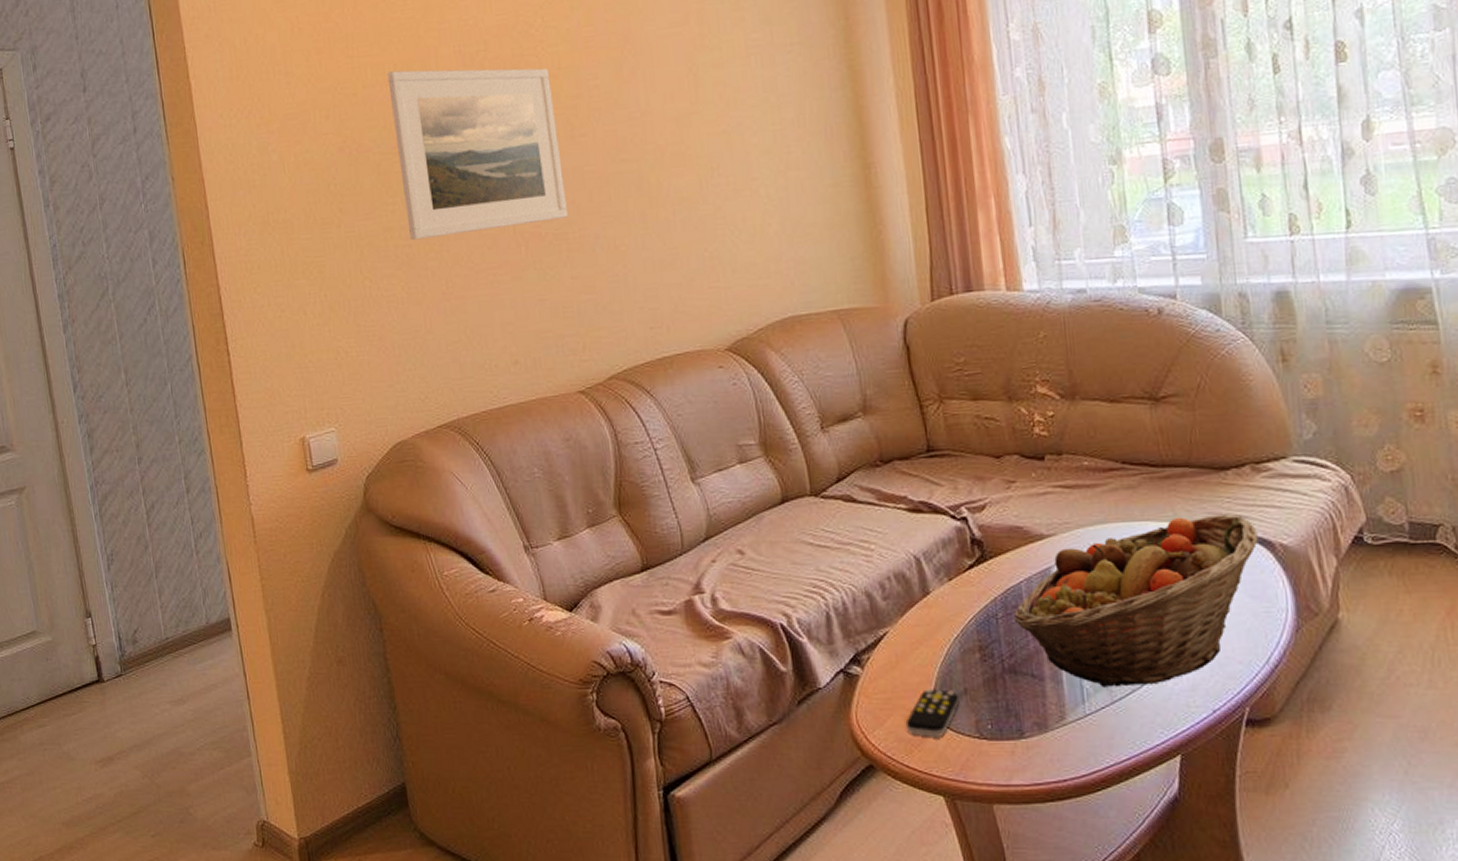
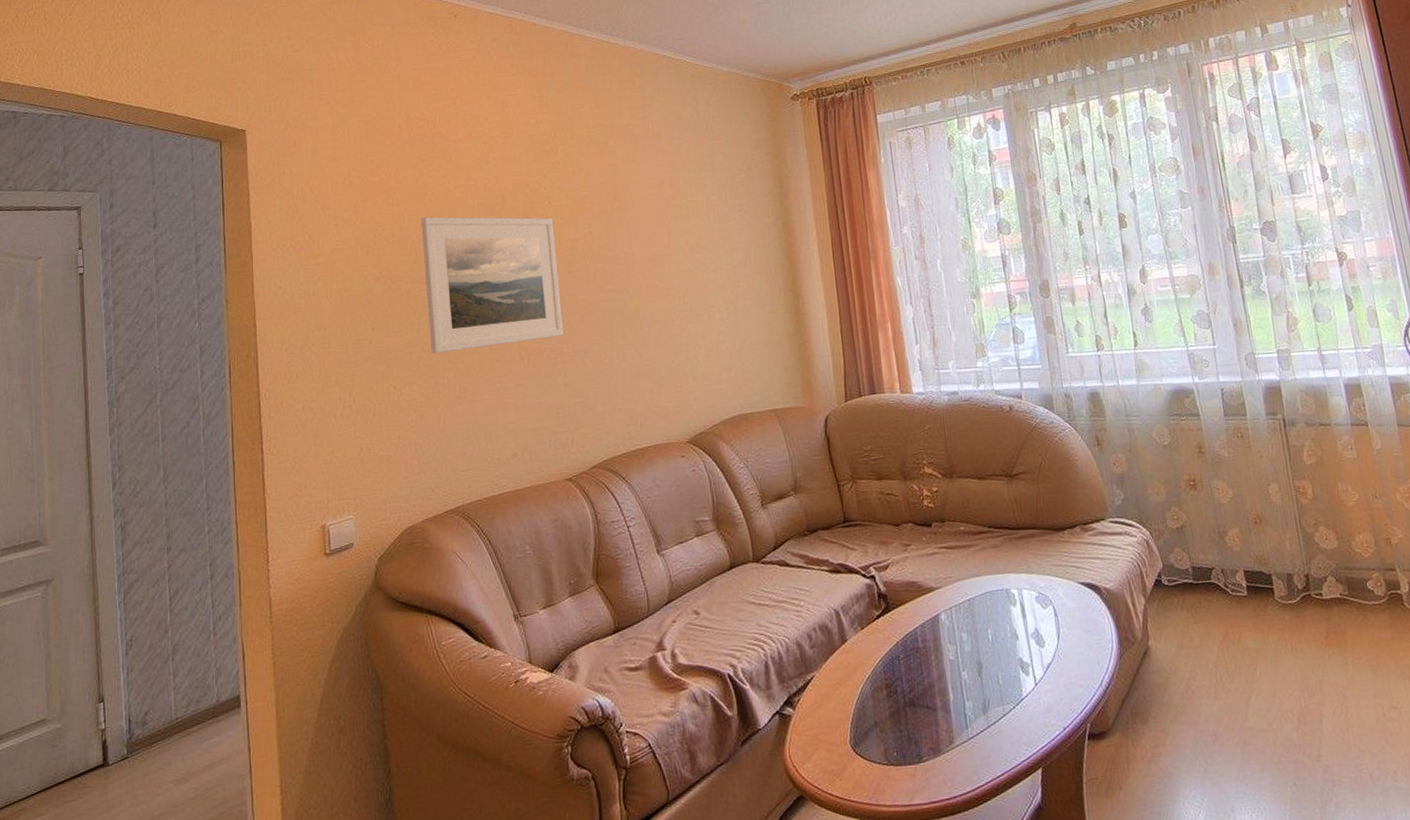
remote control: present [905,689,960,737] -> none [828,723,872,767]
fruit basket: present [1014,514,1258,688] -> none [912,566,1089,714]

